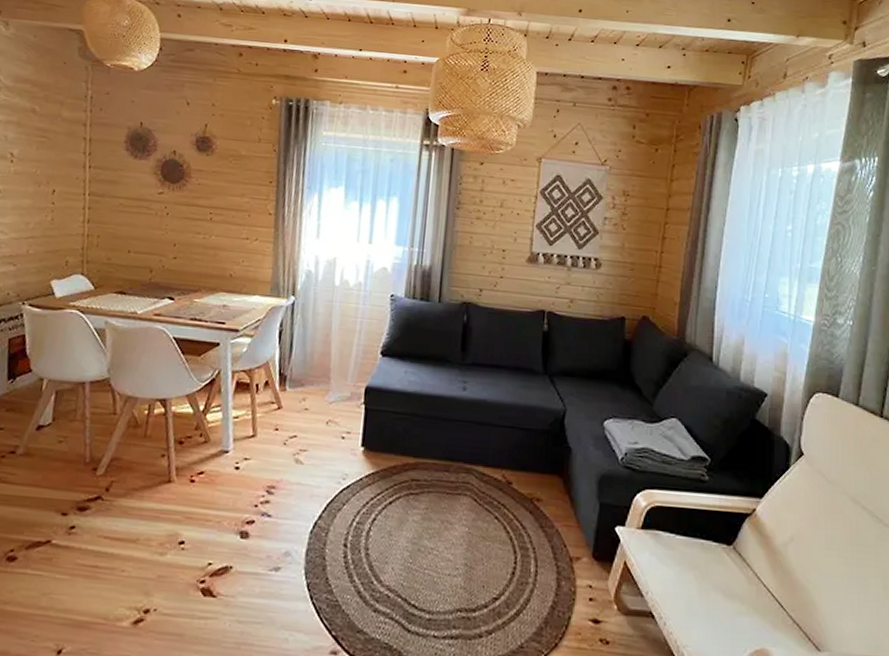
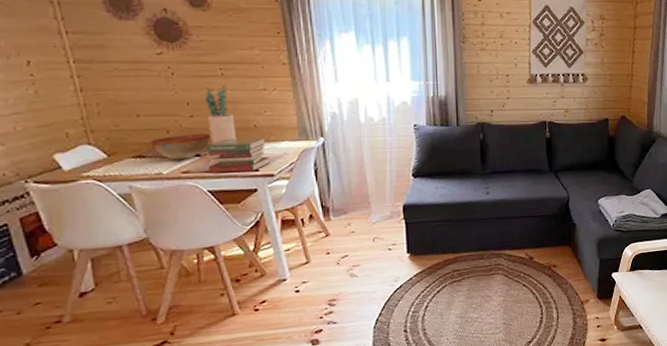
bowl: none [132,275,187,301] -> present [149,133,210,160]
books: none [178,284,238,324] -> present [206,137,270,174]
vase: none [186,229,214,304] -> present [205,84,236,158]

